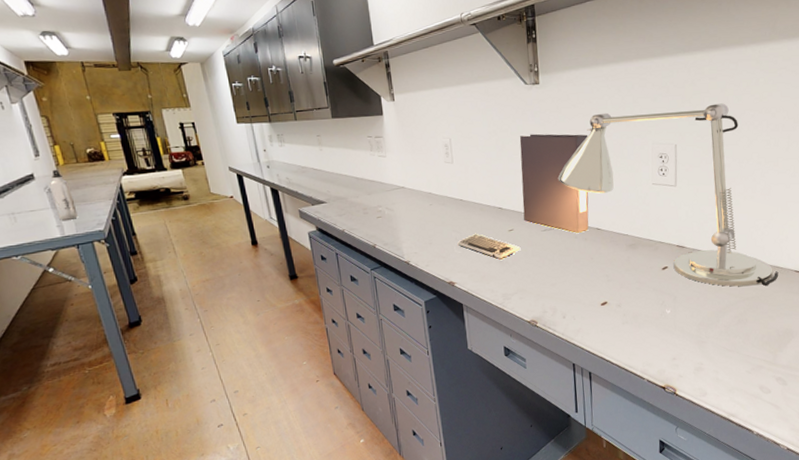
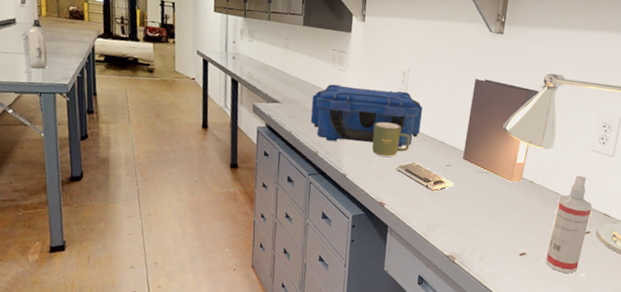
toolbox: none [357,164,475,231] -> present [310,84,422,148]
mug: none [426,199,467,236] -> present [372,122,410,157]
spray bottle: none [628,212,665,314] -> present [545,175,592,274]

